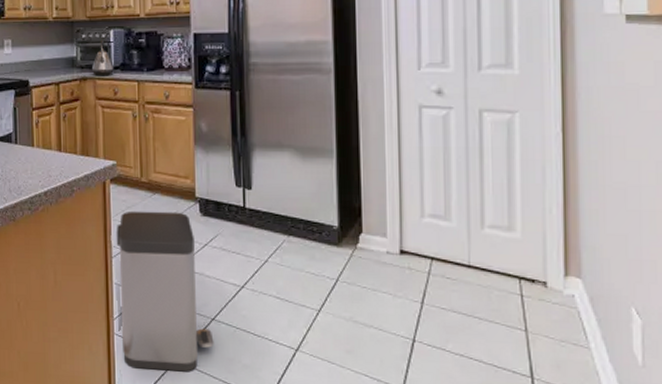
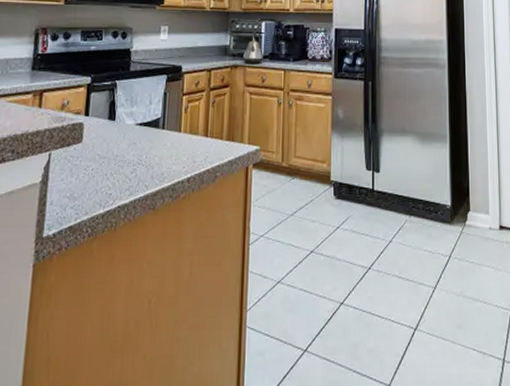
pedal bin: present [116,211,214,372] -> none [254,195,342,363]

